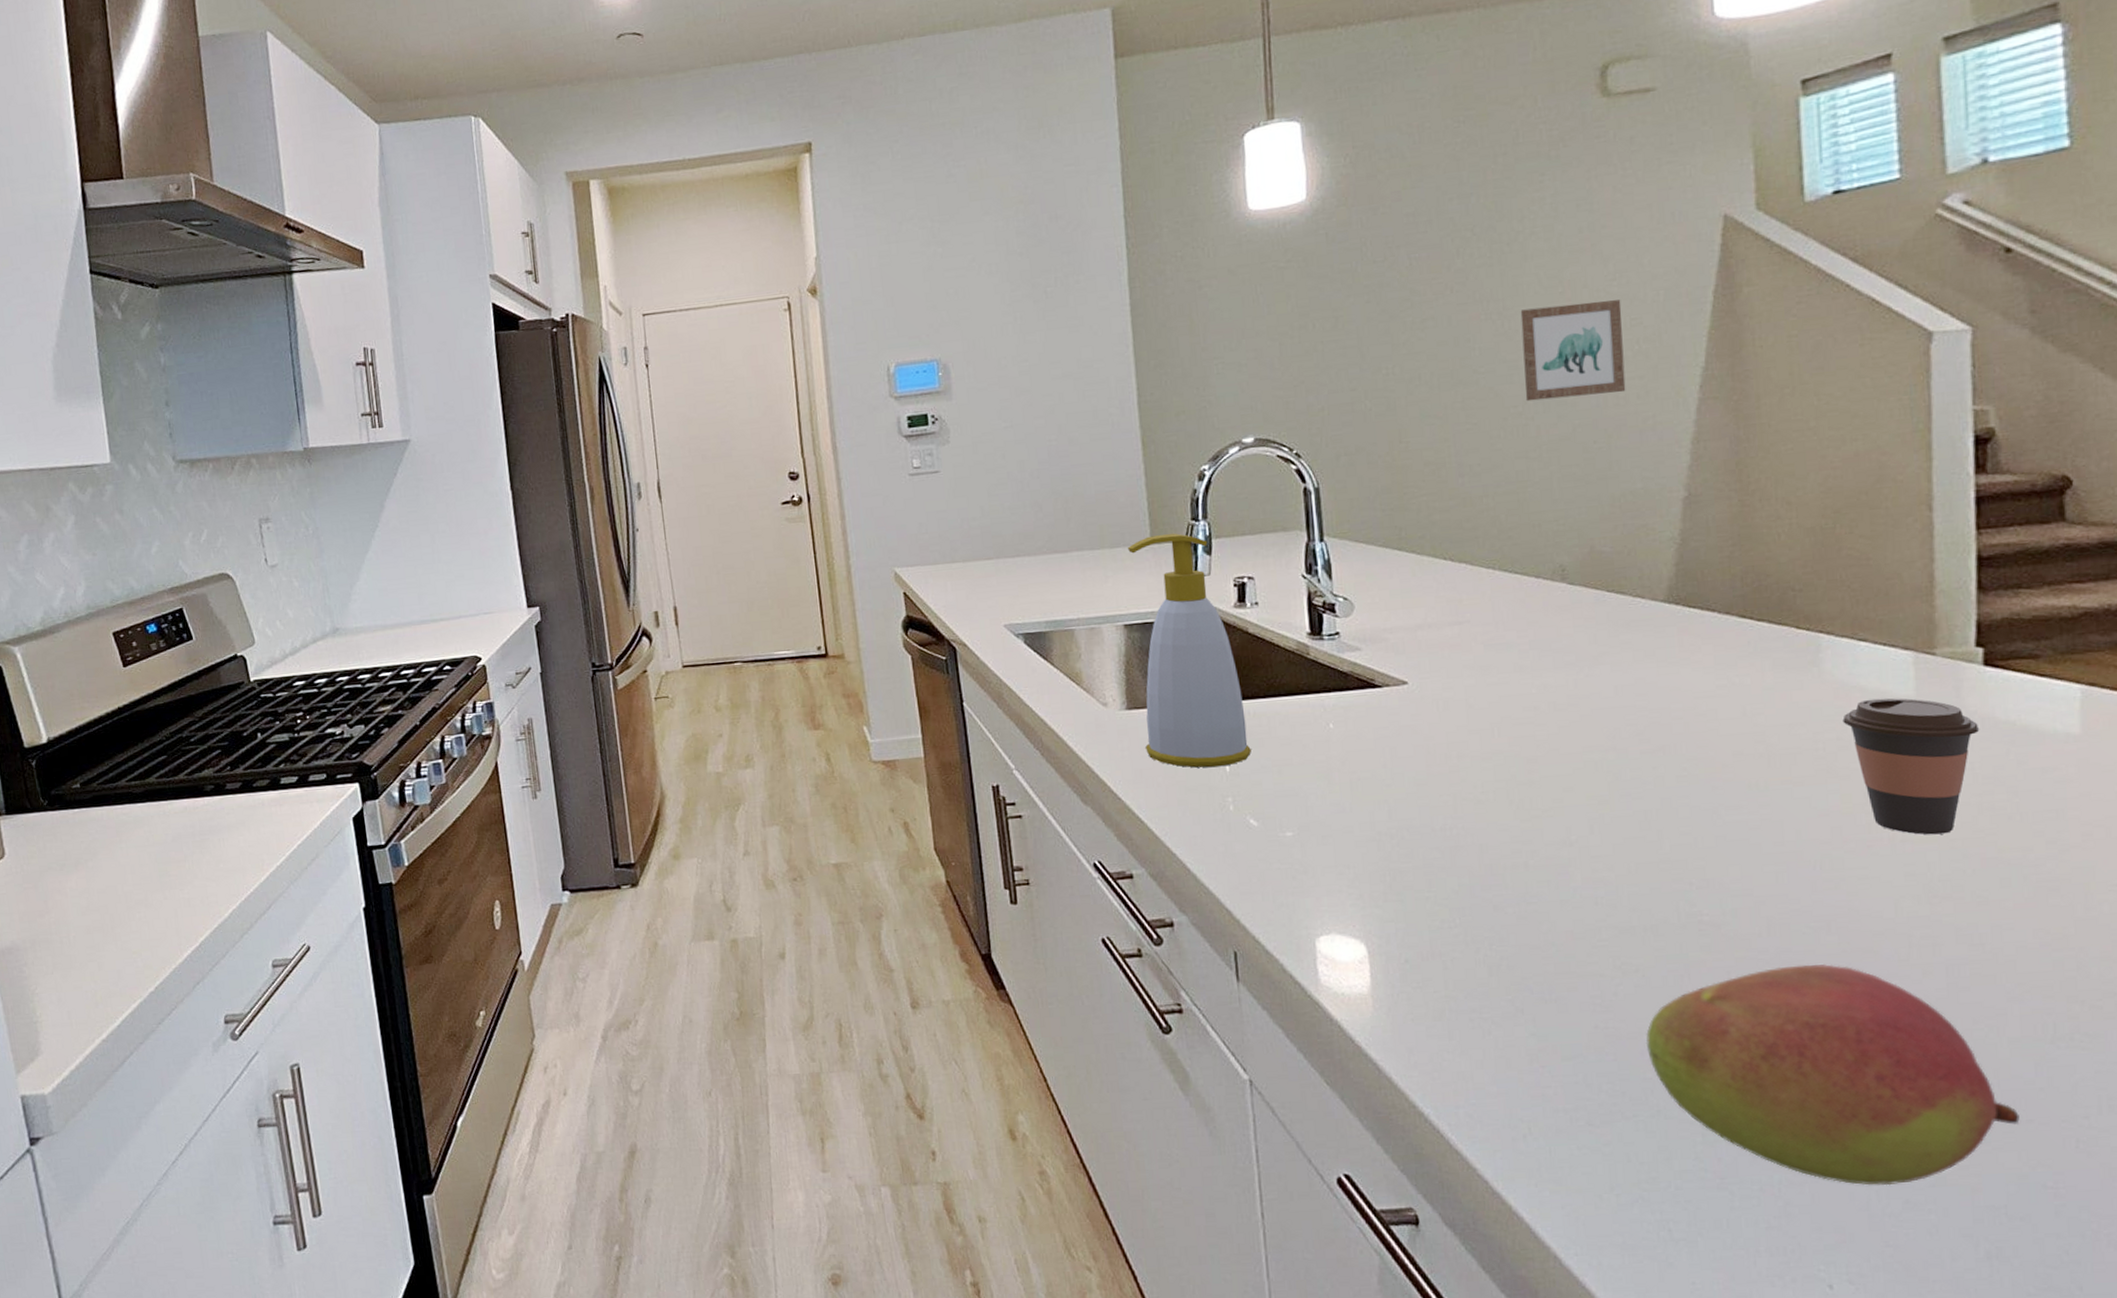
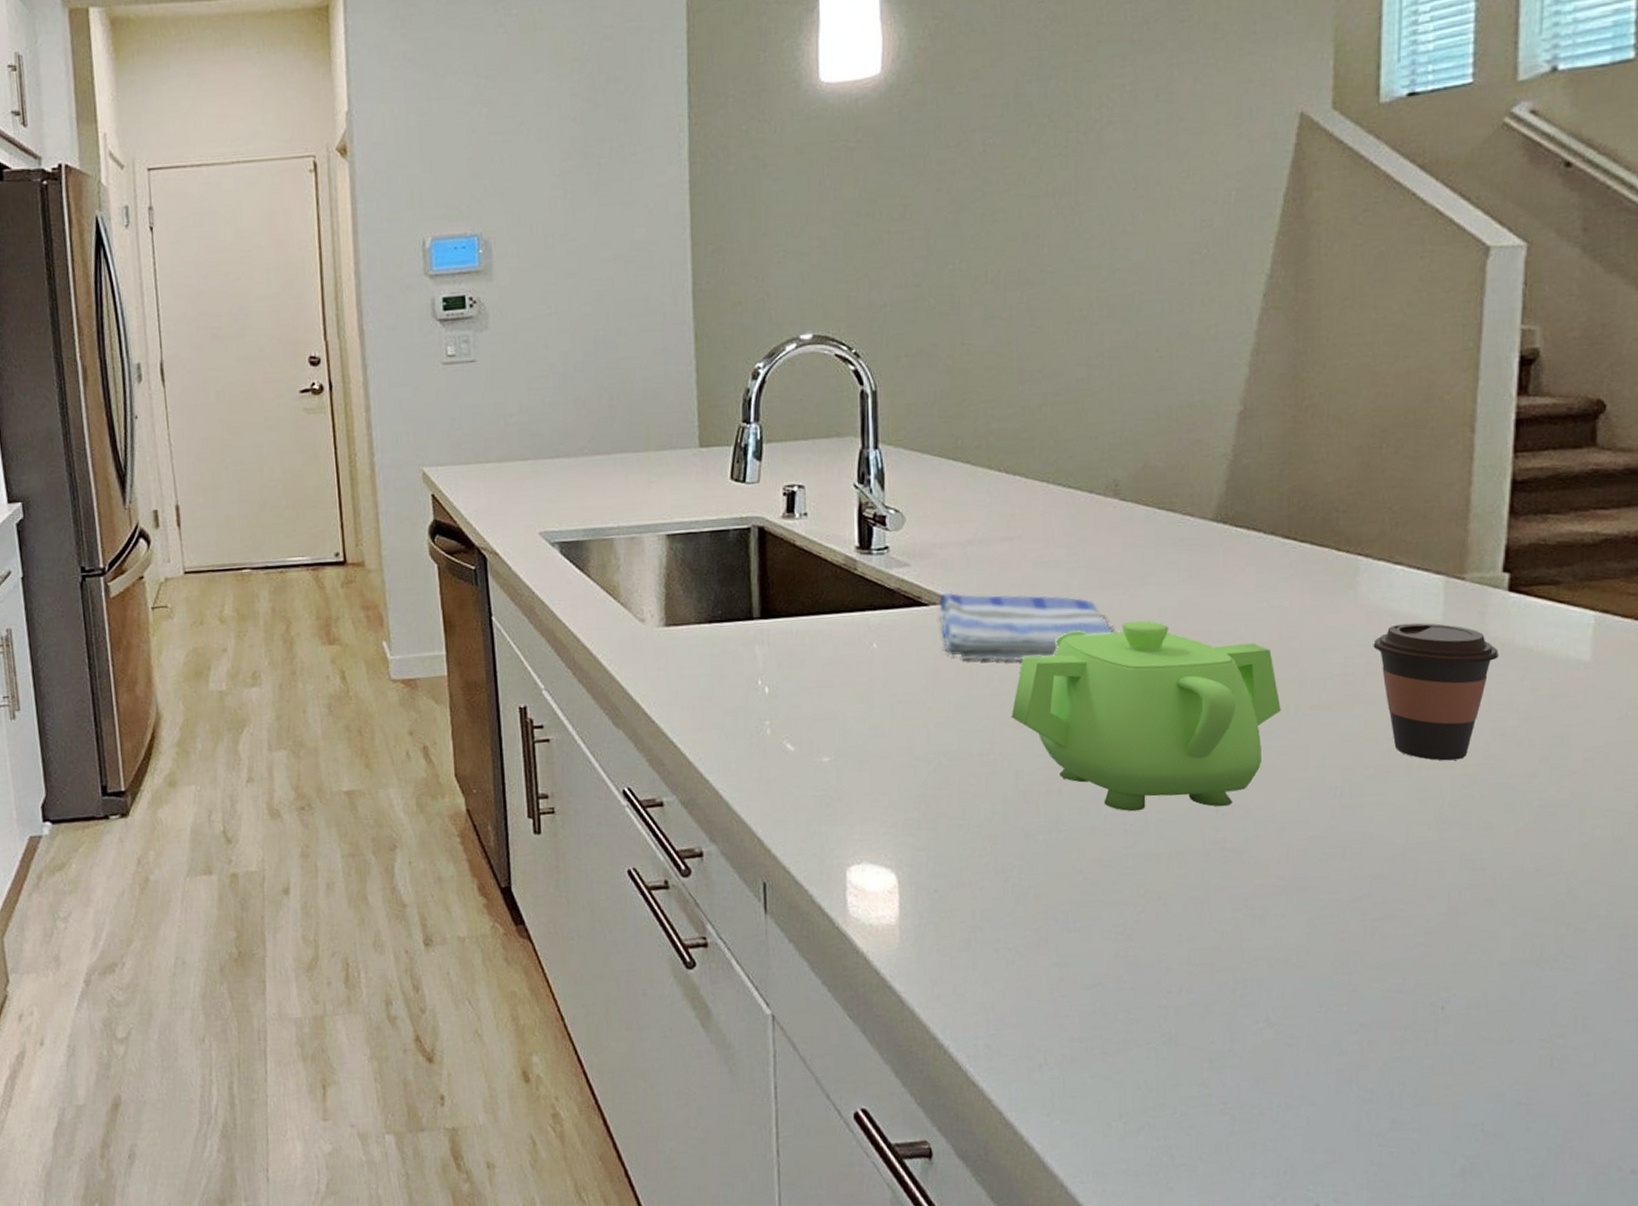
soap bottle: present [1127,533,1251,768] -> none [673,436,792,689]
dish towel: none [1392,675,1571,739] -> present [939,593,1114,661]
teapot: none [1471,699,1750,885] -> present [1011,620,1281,812]
wall art: present [1520,300,1626,402] -> none [1091,199,1193,305]
fruit: present [1645,963,2020,1186] -> none [1162,889,1502,1107]

